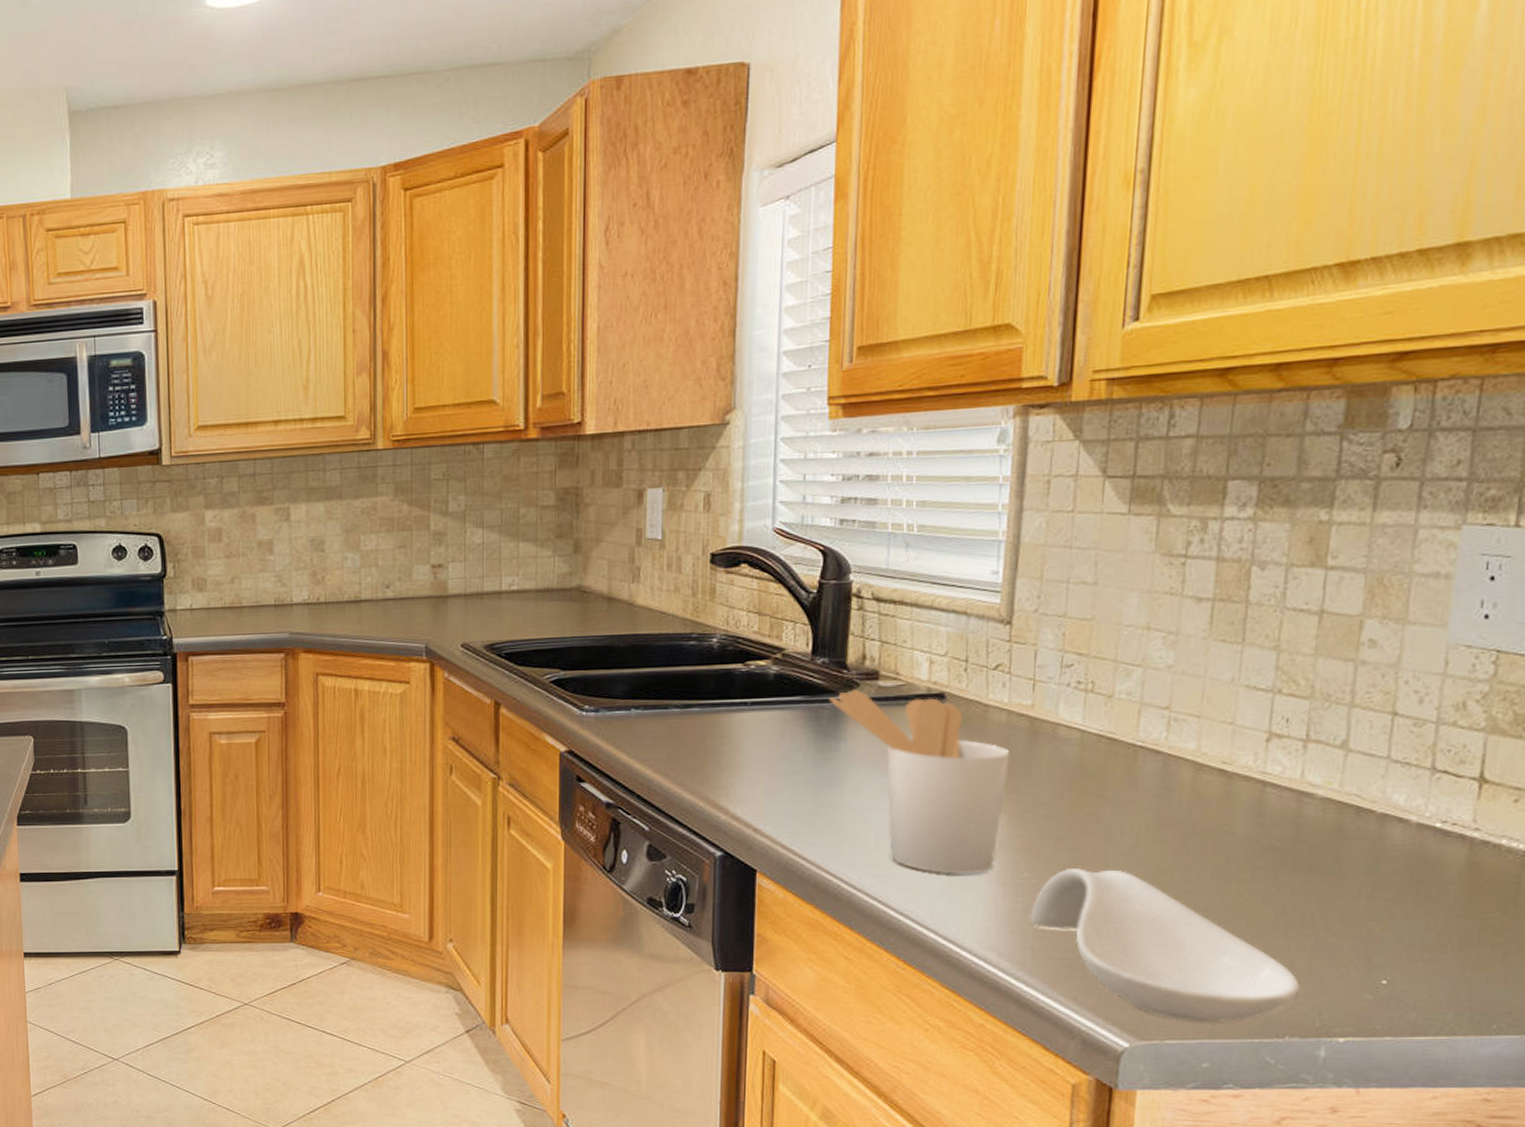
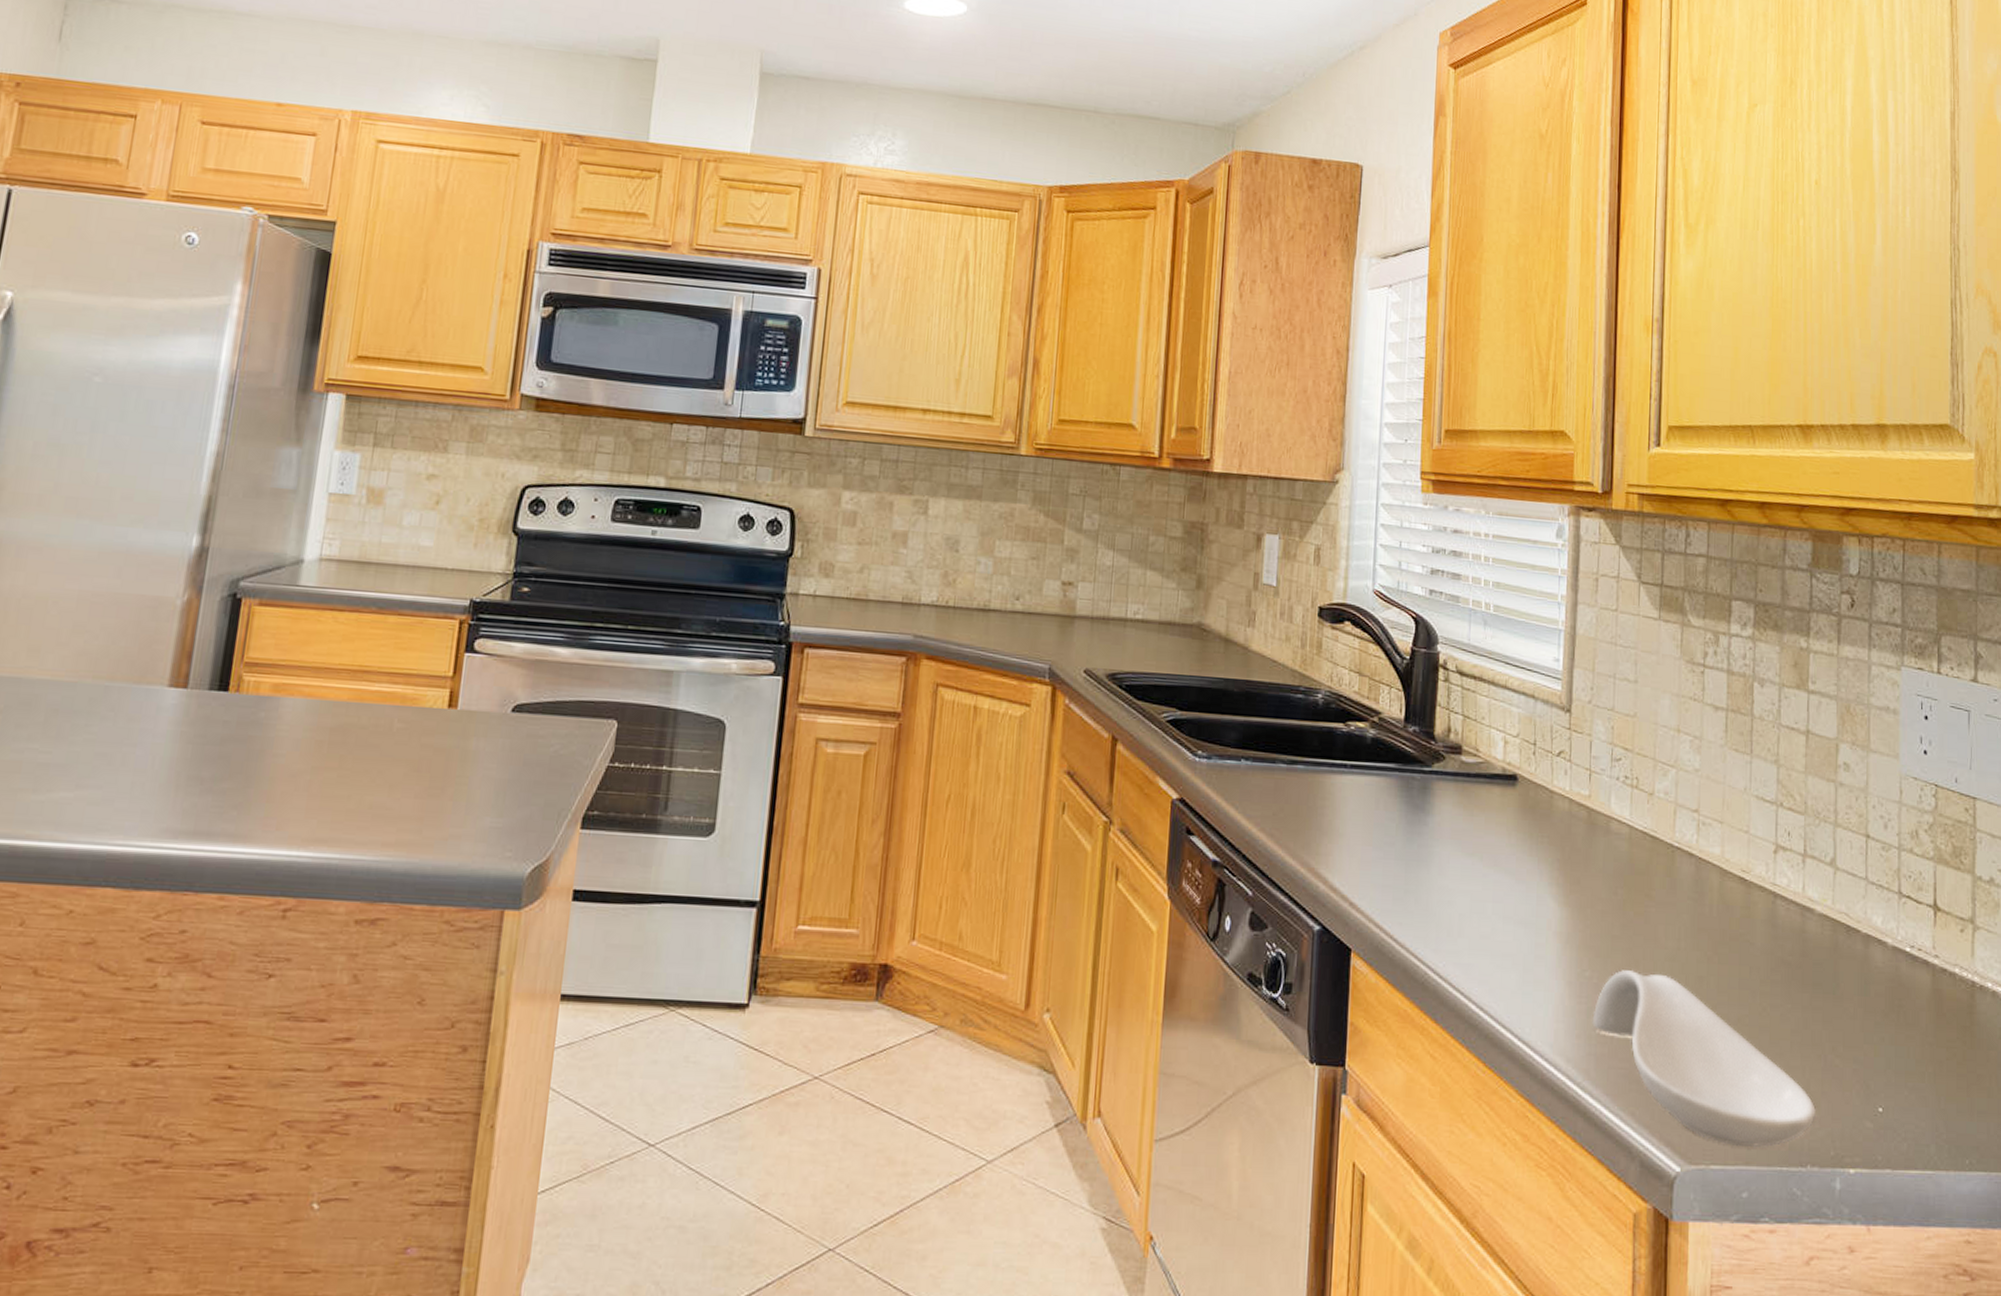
utensil holder: present [829,689,1010,875] -> none [1419,762,1572,970]

